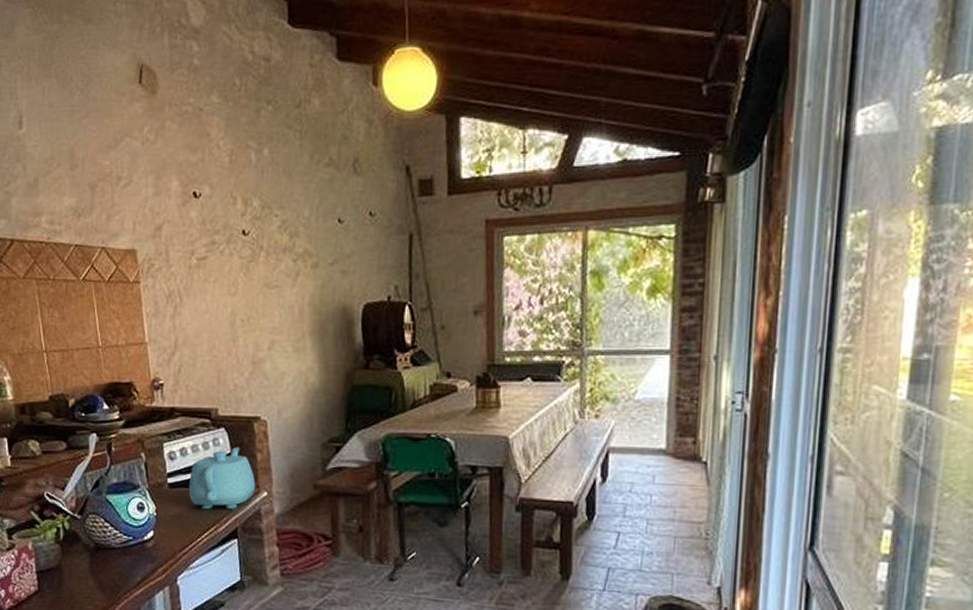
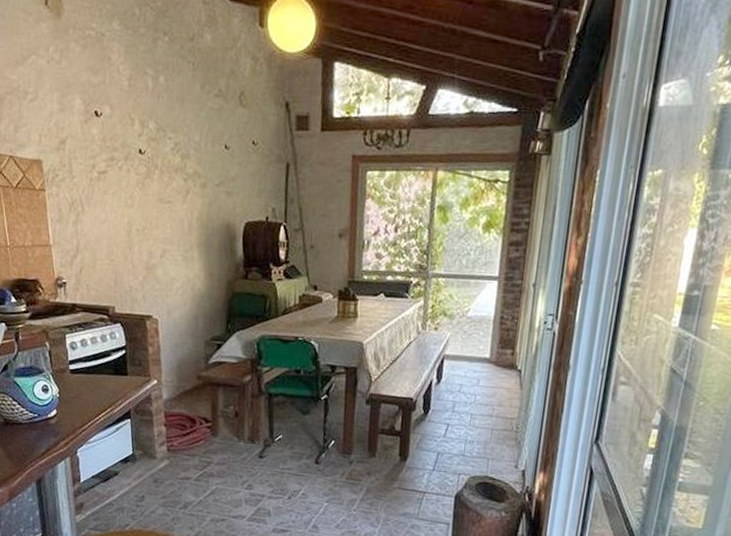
teapot: present [189,447,256,510] -> none [89,341,147,394]

